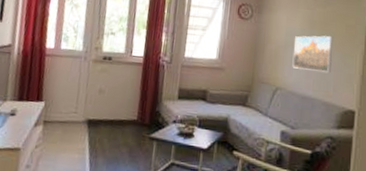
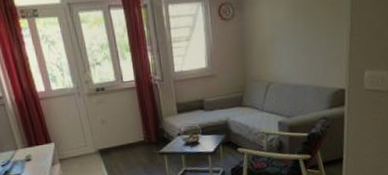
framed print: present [292,35,333,73] -> none [280,20,319,60]

